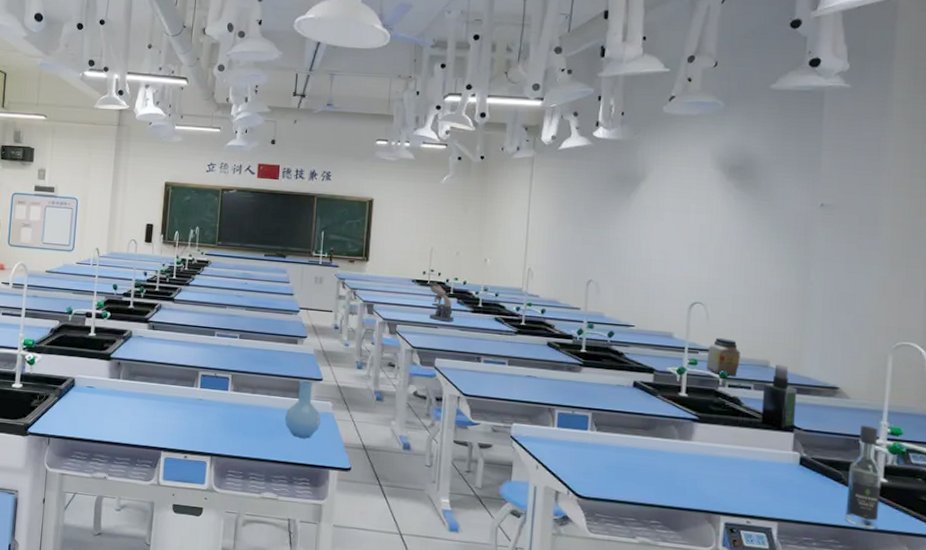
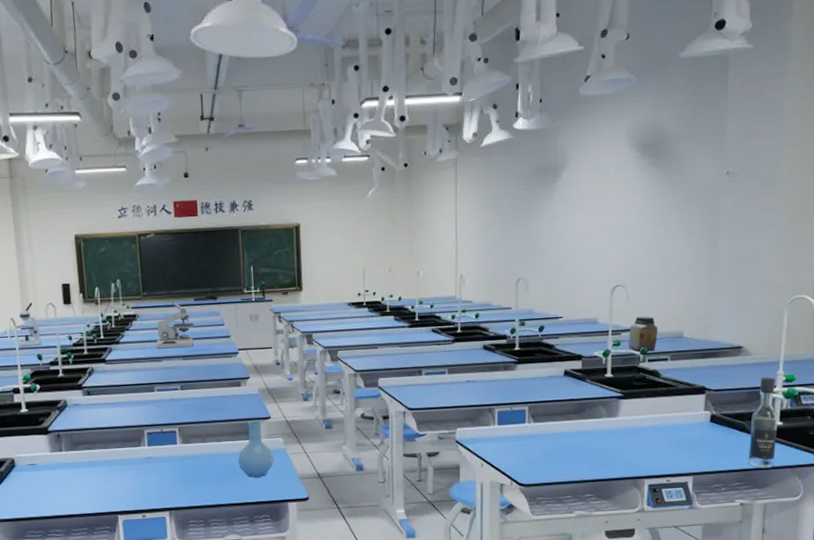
microscope: none [98,236,120,276] -> present [18,302,42,347]
microscope: none [223,253,262,300] -> present [156,301,195,349]
microscope: present [429,282,454,322] -> none [365,302,392,341]
spray bottle: present [761,364,797,430] -> none [677,333,708,393]

